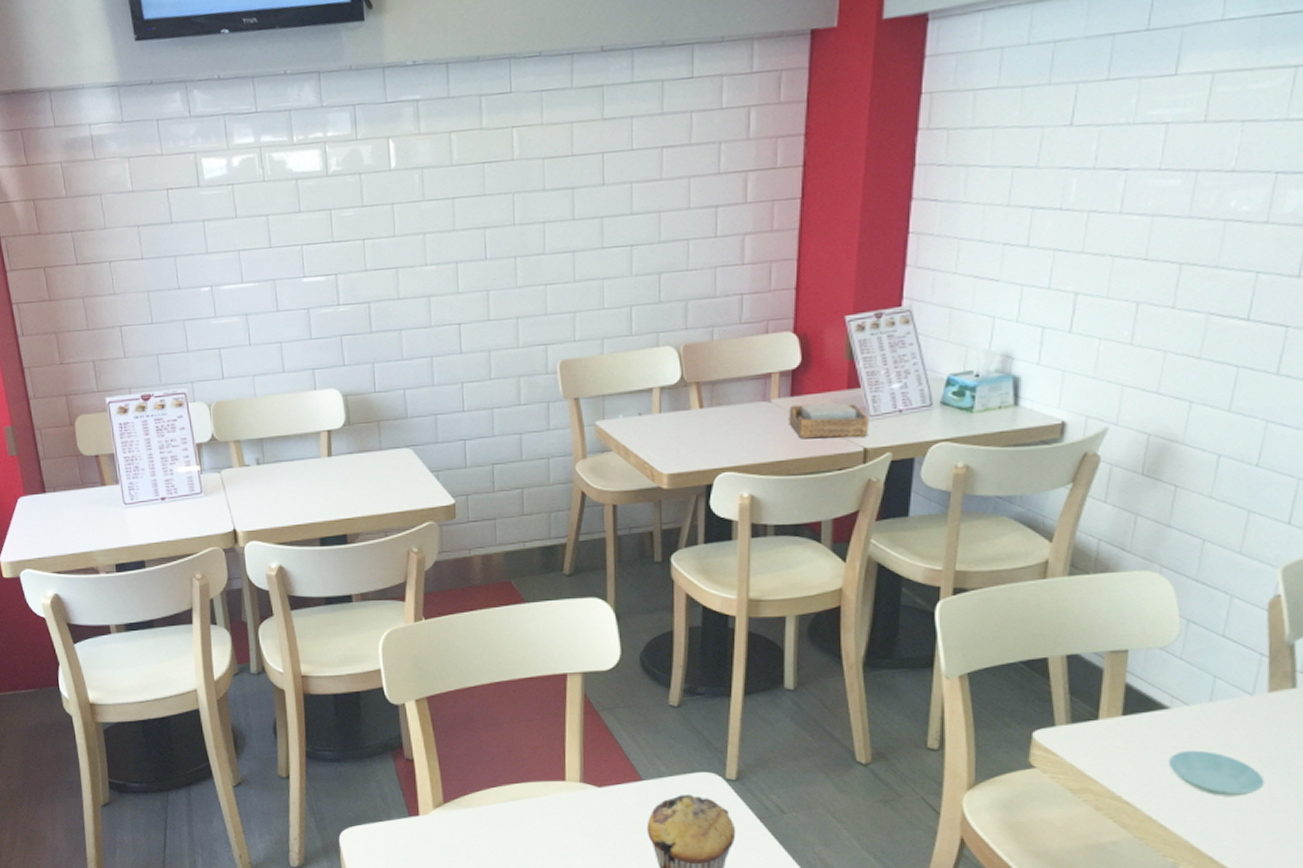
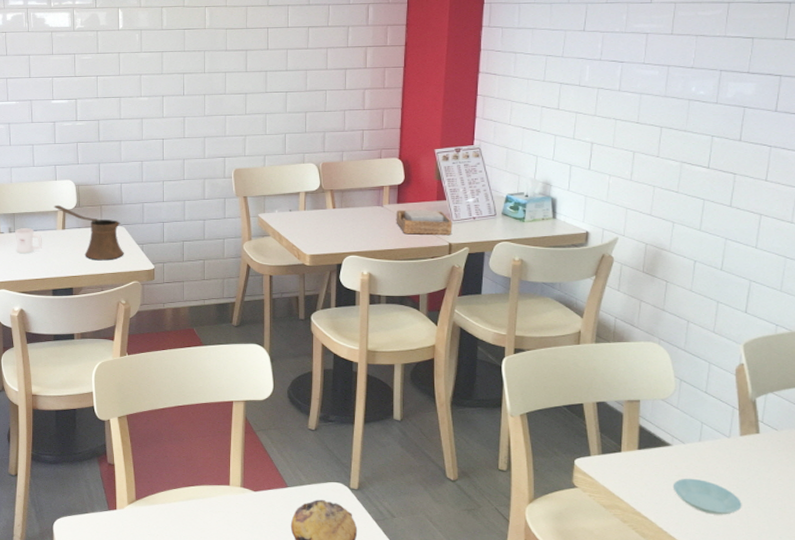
mug: none [265,457,303,492] -> present [15,228,42,254]
coffee pot: none [314,423,413,496] -> present [54,204,124,260]

